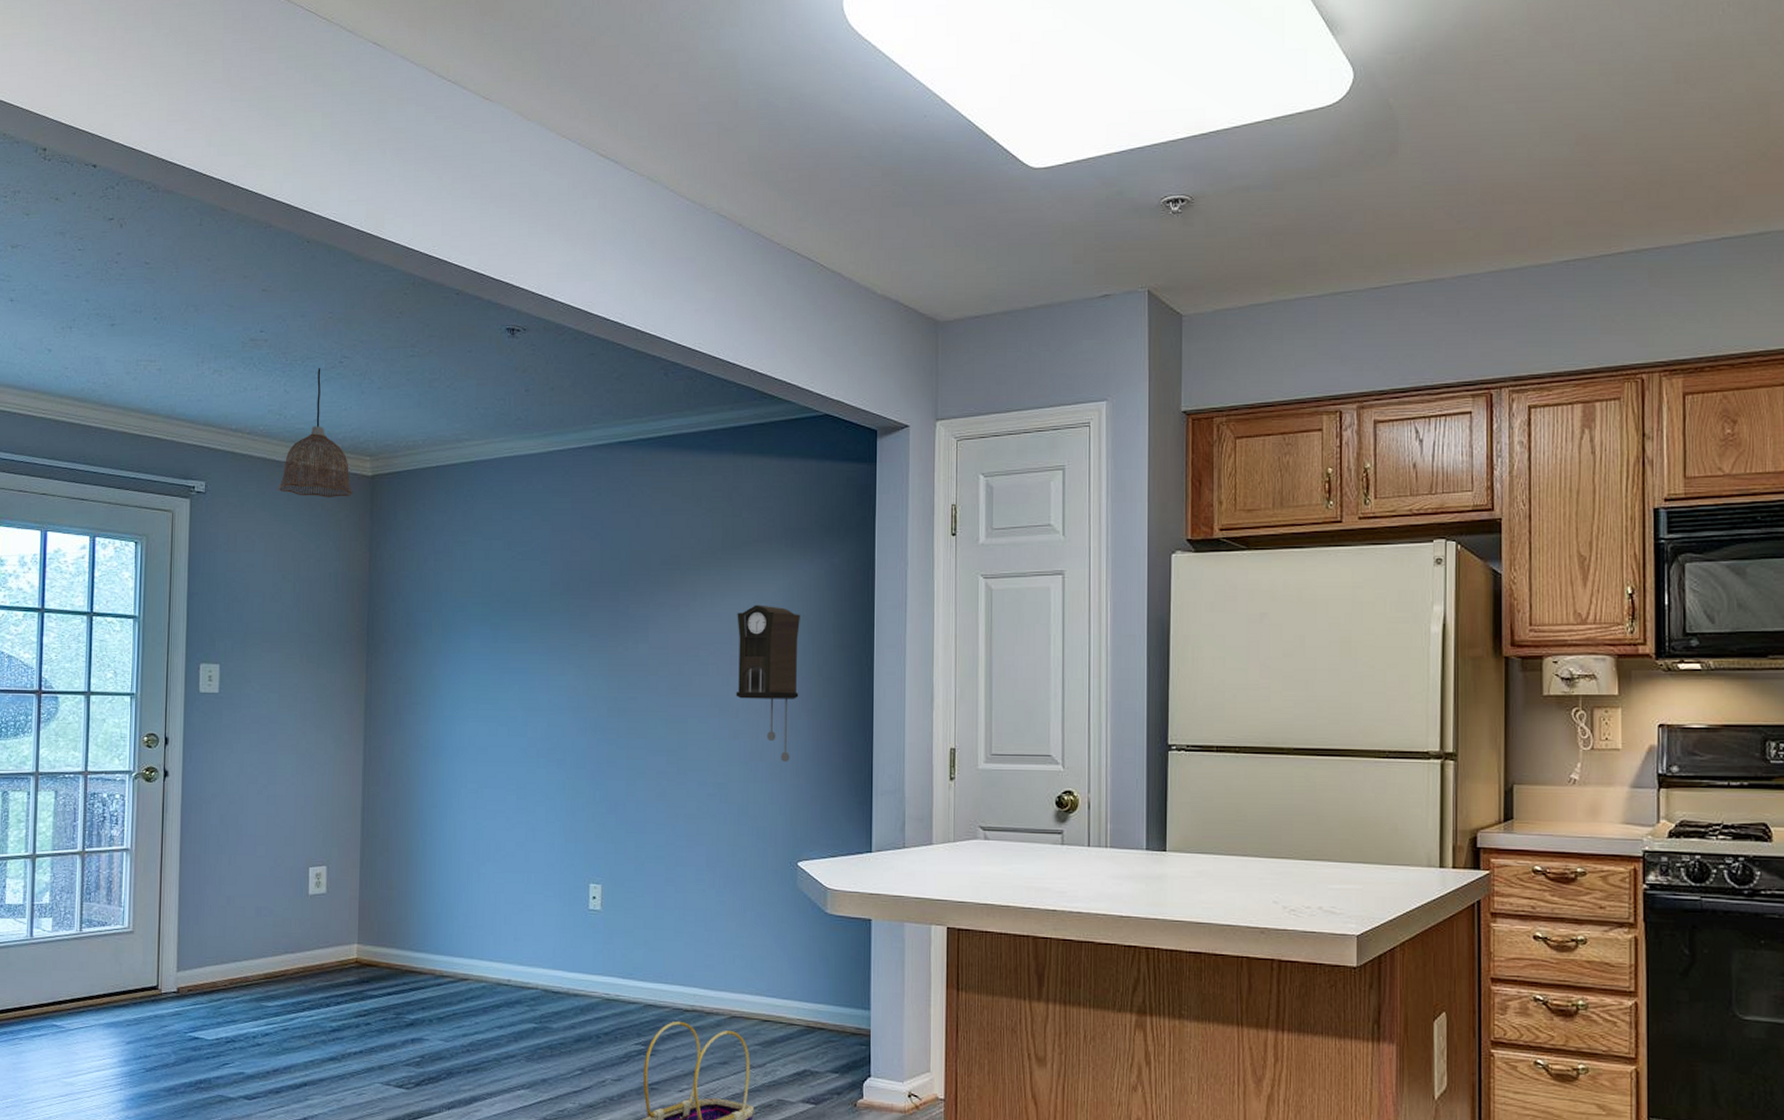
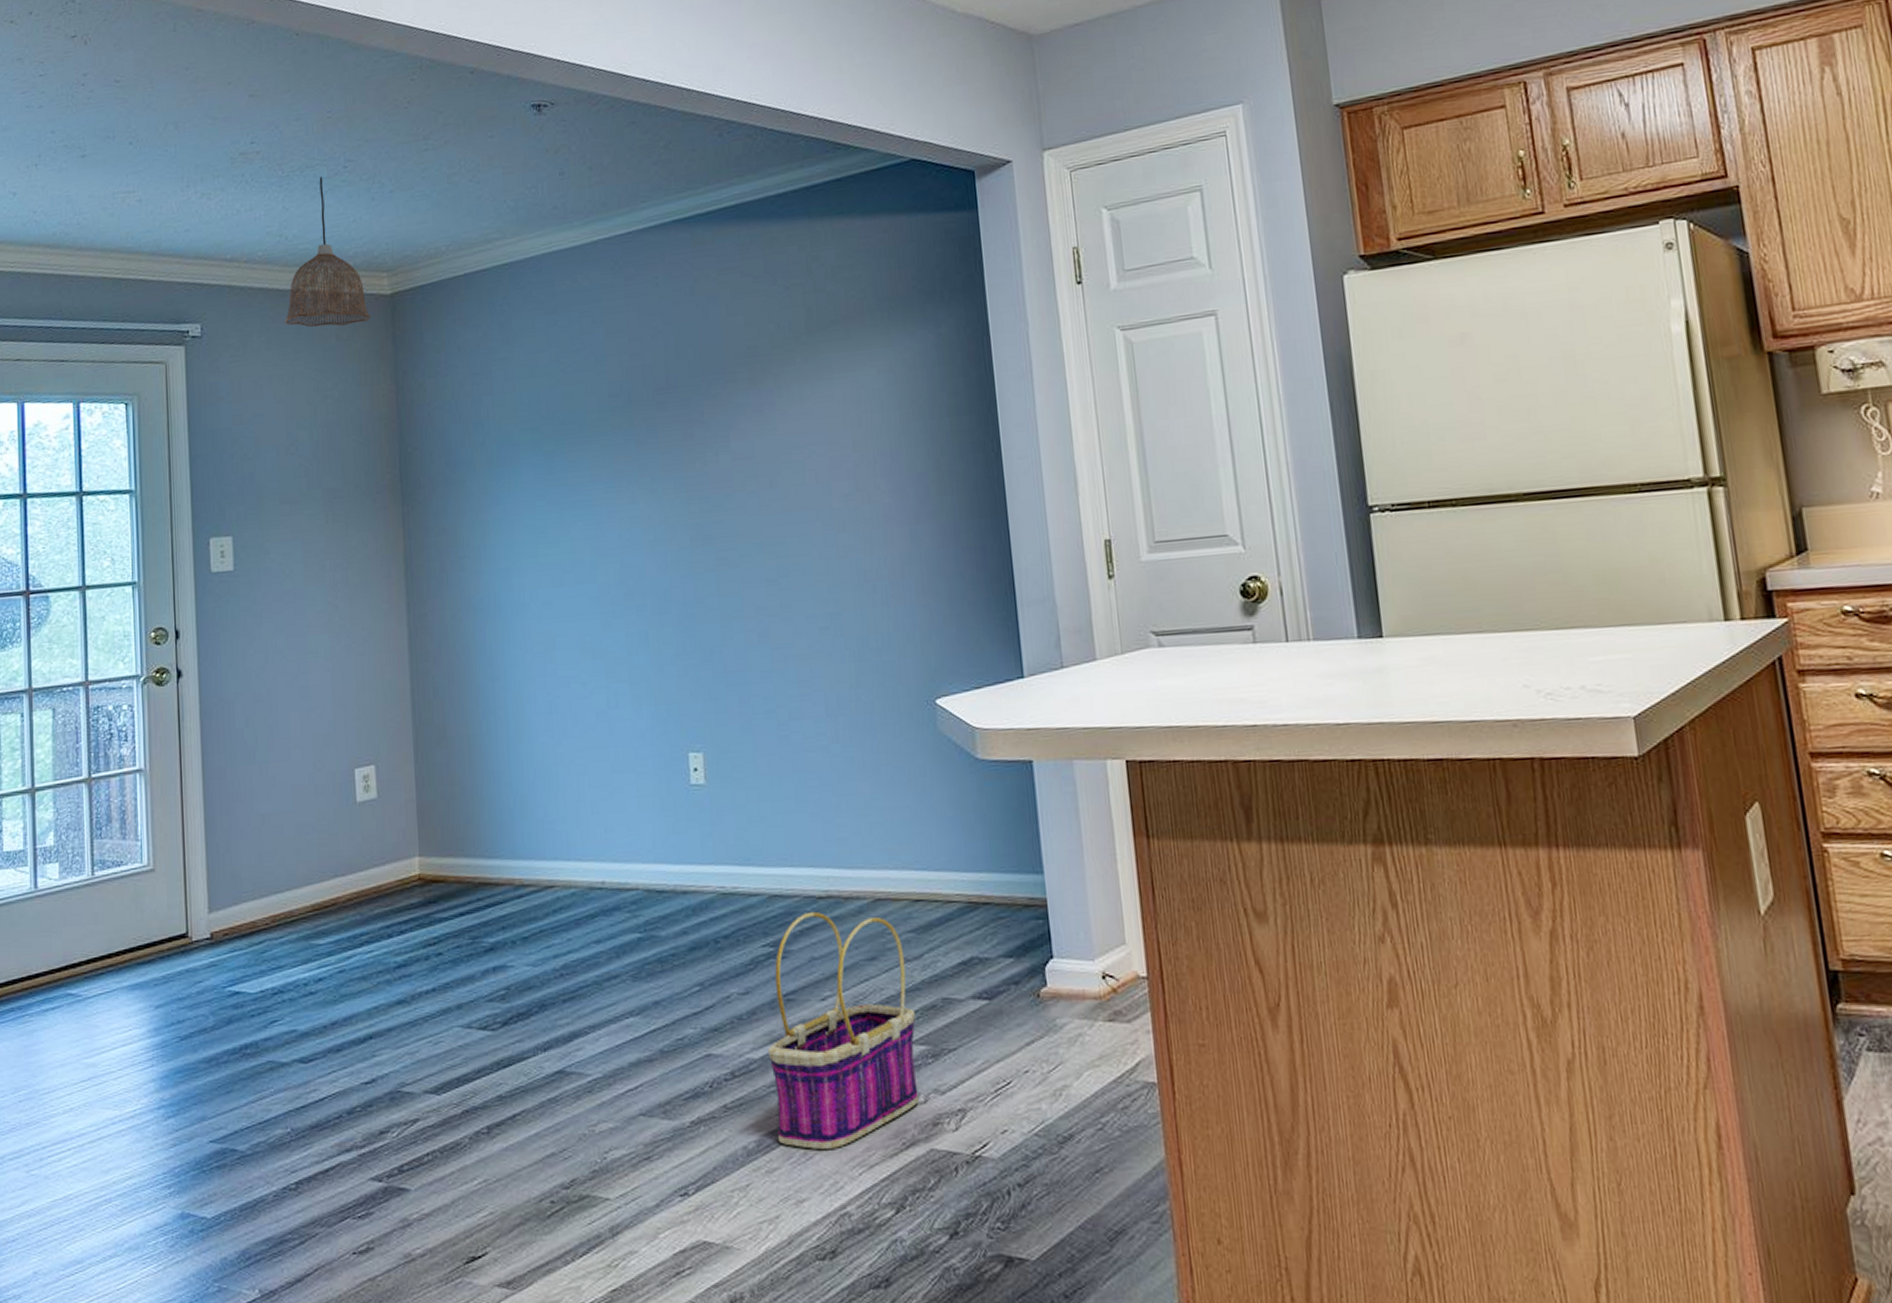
pendulum clock: present [736,604,800,762] -> none [832,392,916,579]

